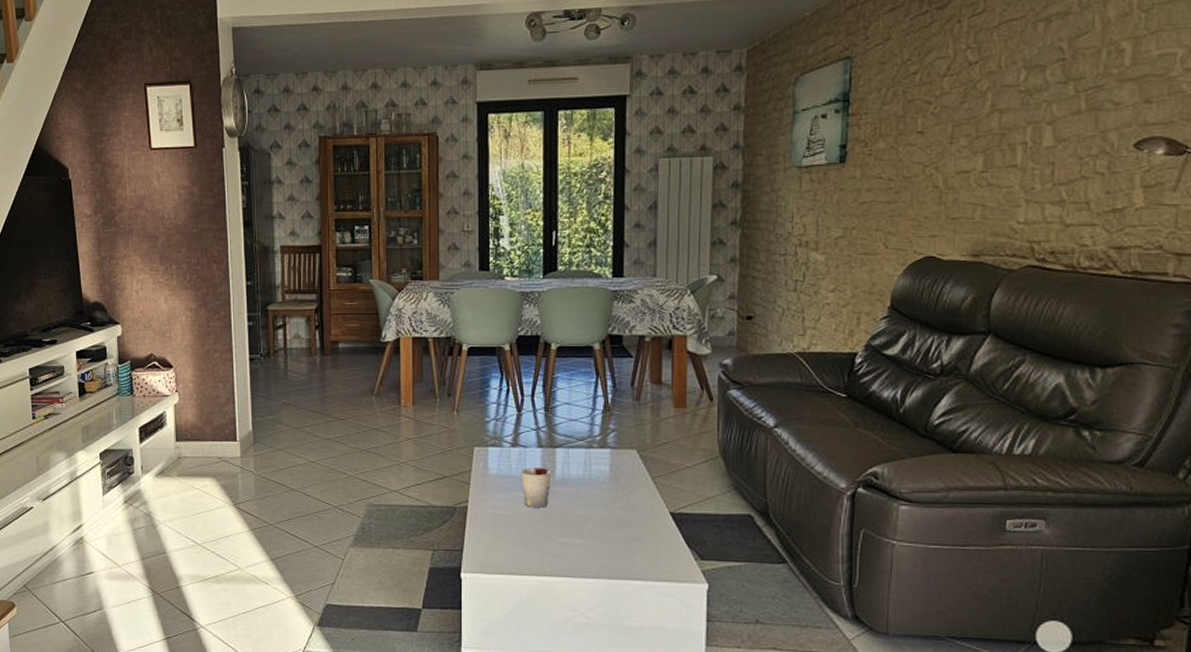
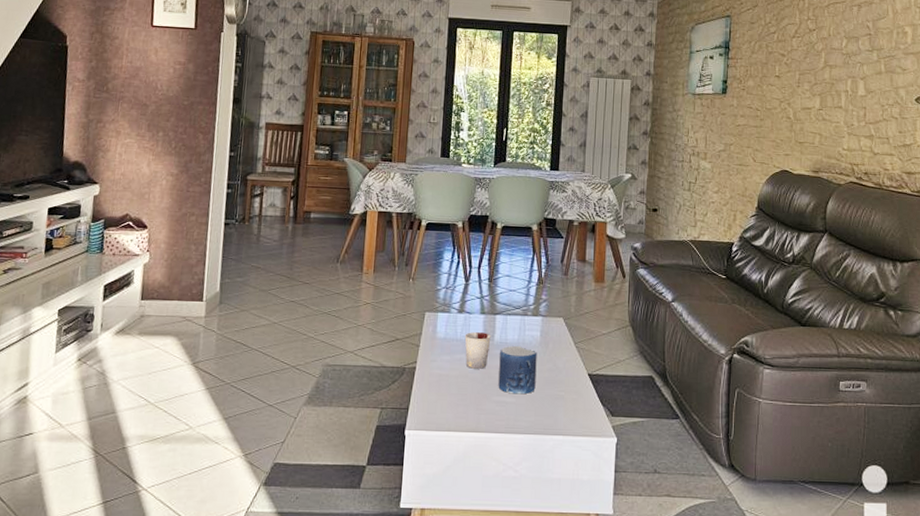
candle: none [563,481,607,536] -> present [498,345,537,395]

